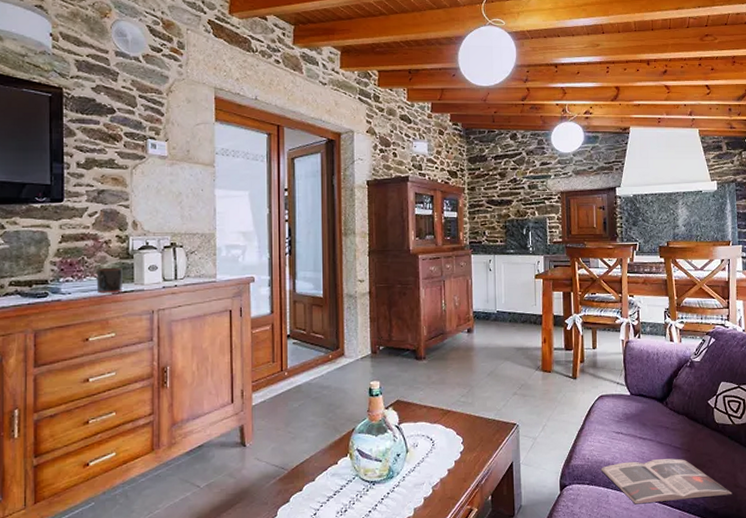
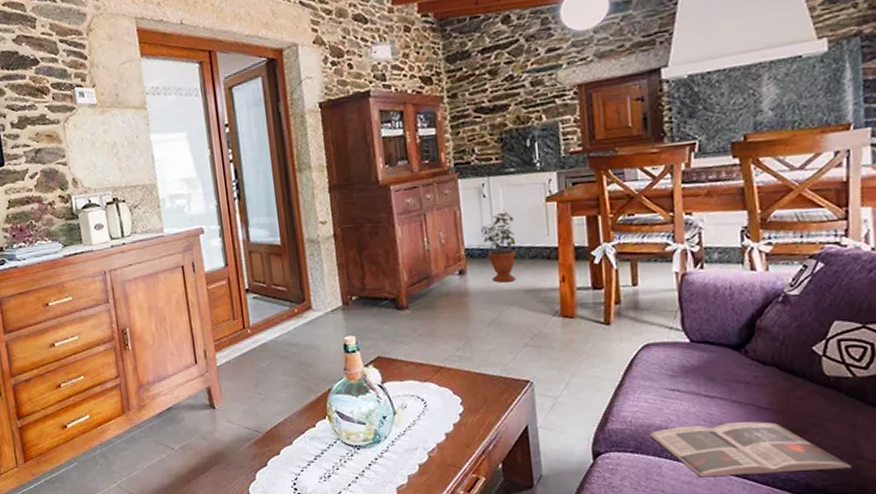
mug: present [96,267,122,293] -> none [45,228,73,257]
potted plant: none [486,281,512,341] -> present [480,209,516,283]

